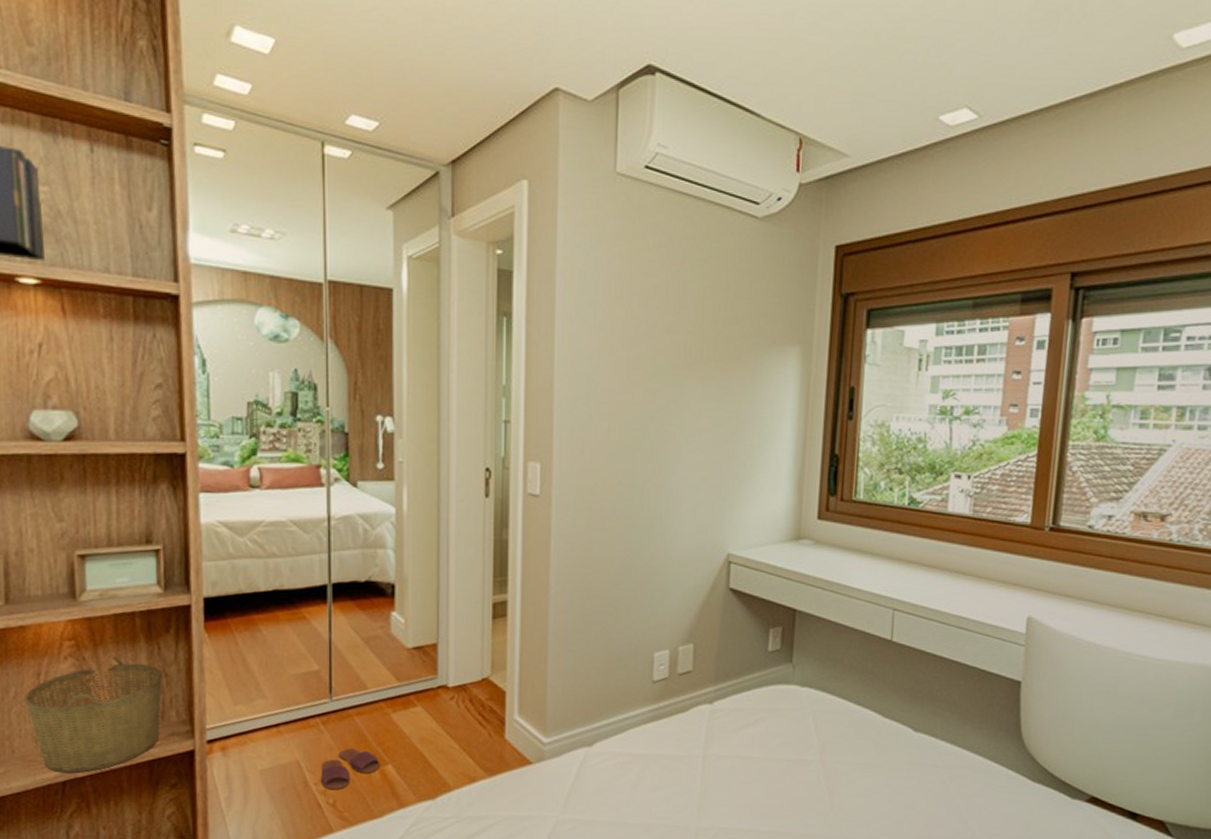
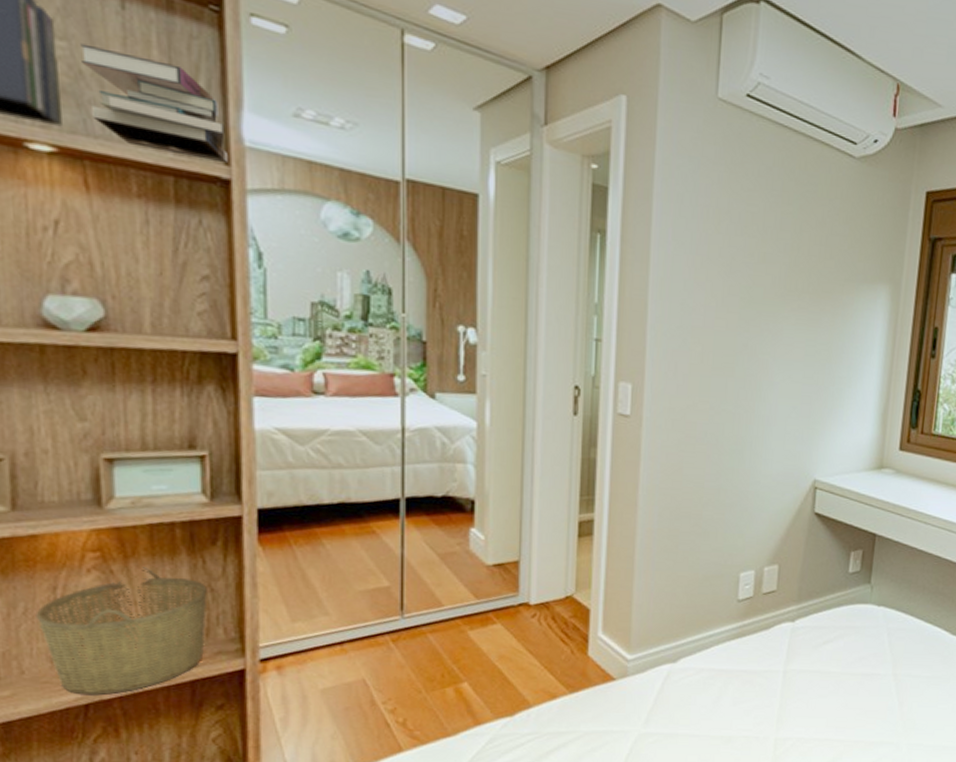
books: none [59,186,176,281] -> present [80,43,228,164]
slippers: present [321,748,380,789] -> none [390,666,455,708]

